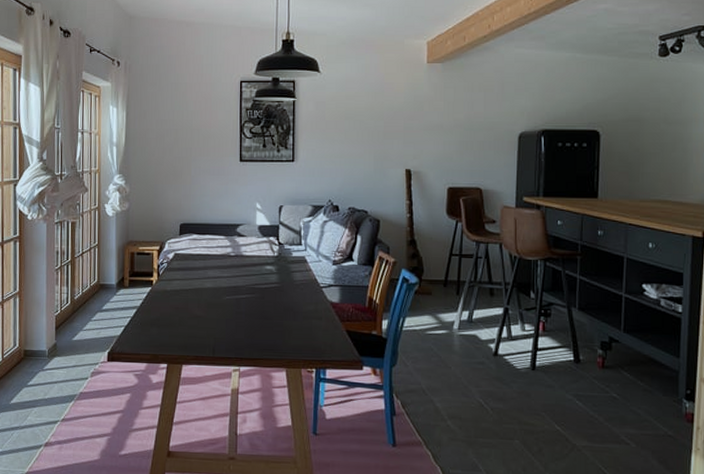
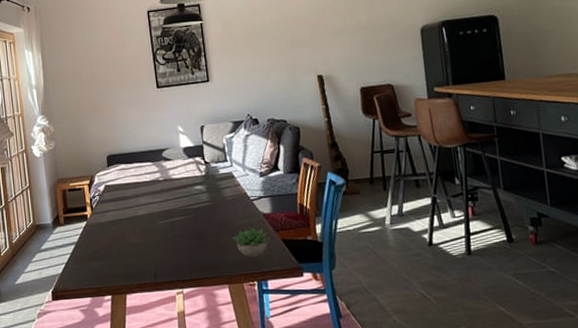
succulent plant: none [297,315,334,345] -> present [232,228,270,258]

